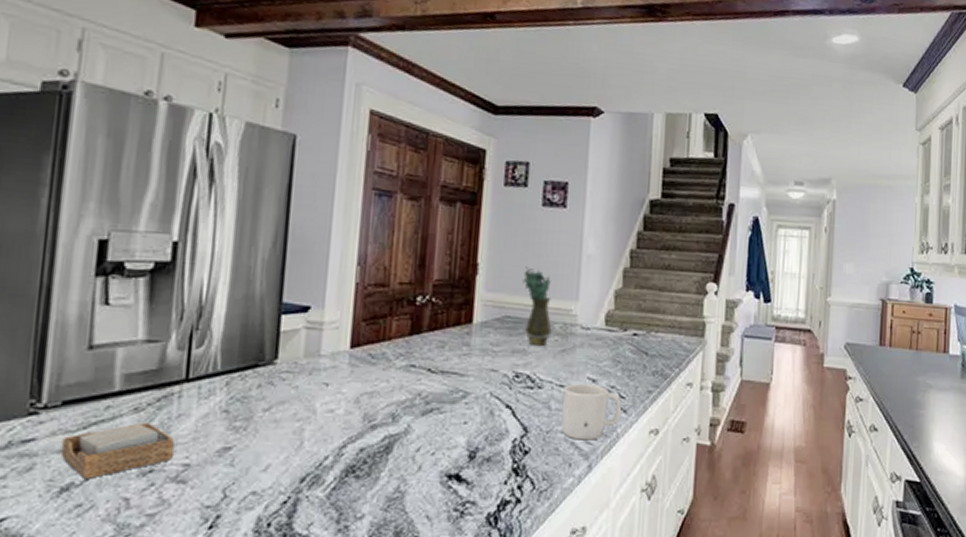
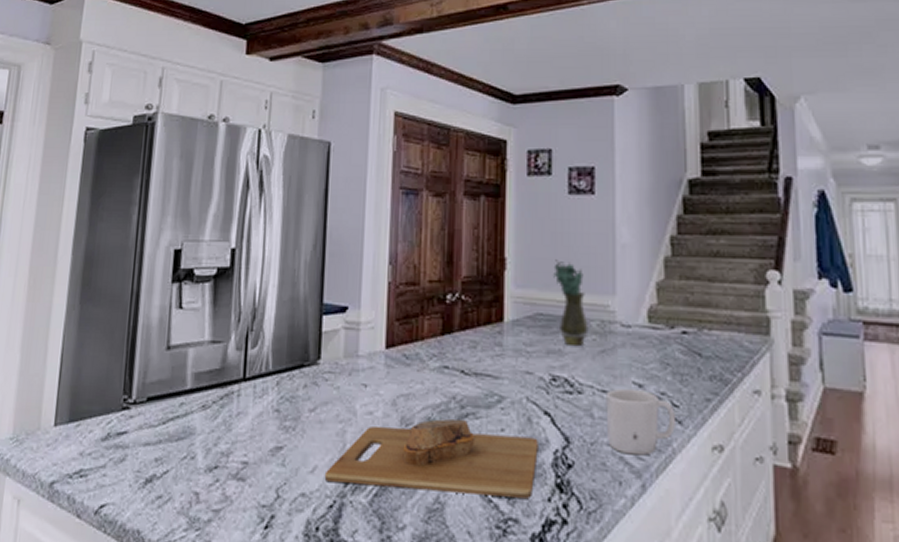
napkin holder: present [60,422,175,479] -> none [145,419,235,472]
cutting board: none [278,414,499,483] -> present [324,418,538,498]

